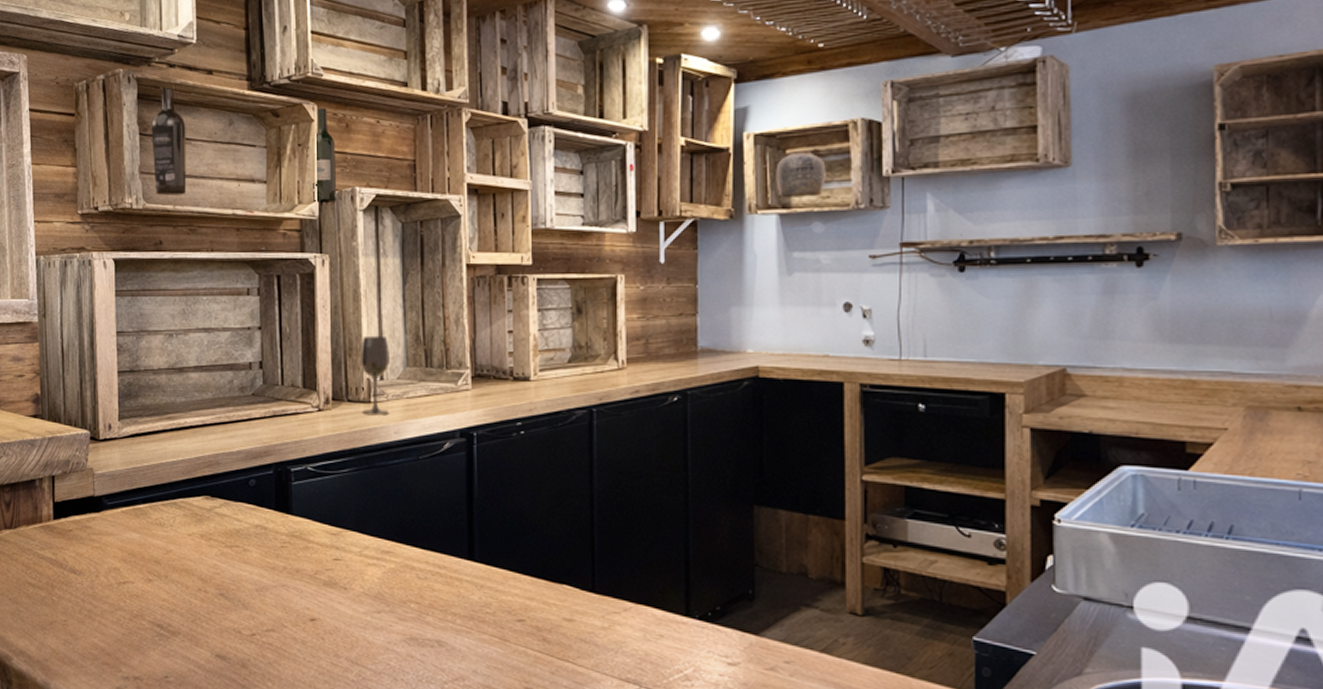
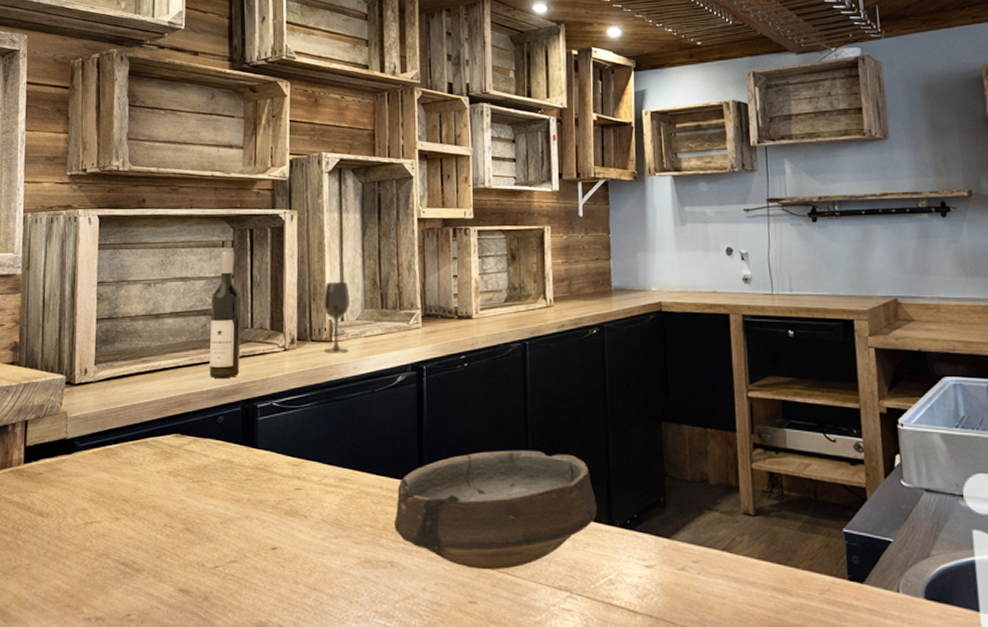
wine bottle: present [151,86,187,196] -> none [140,65,172,159]
bottle: none [238,298,271,440] -> present [210,250,242,379]
wine bottle: present [312,107,337,203] -> none [283,85,306,166]
ashtray: none [441,529,674,657] -> present [393,450,598,569]
decorative jar: present [776,151,826,198] -> none [668,125,708,163]

